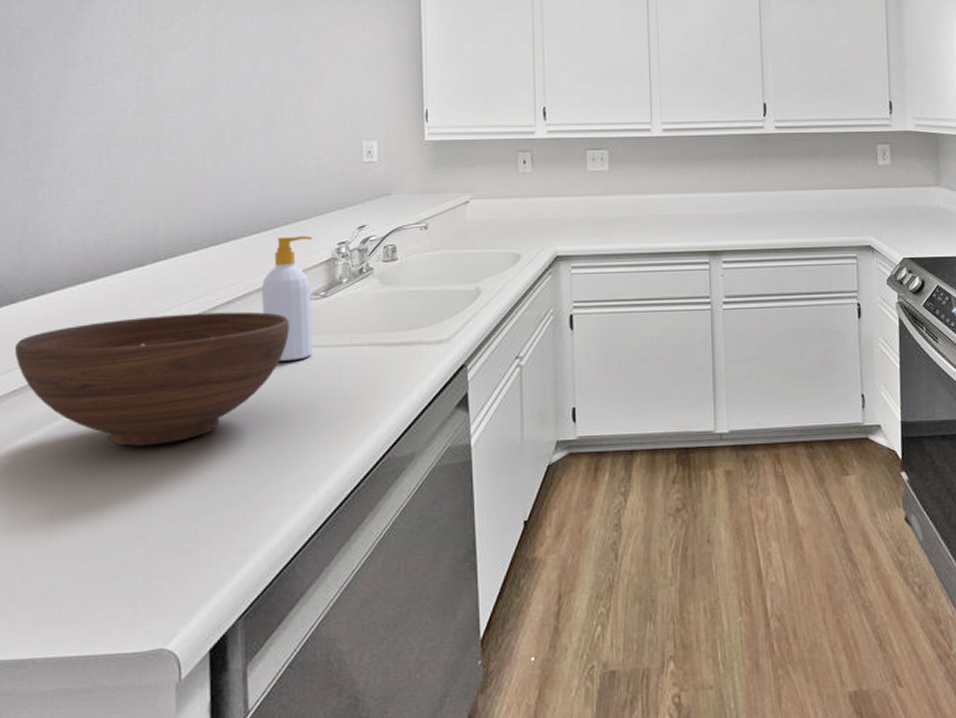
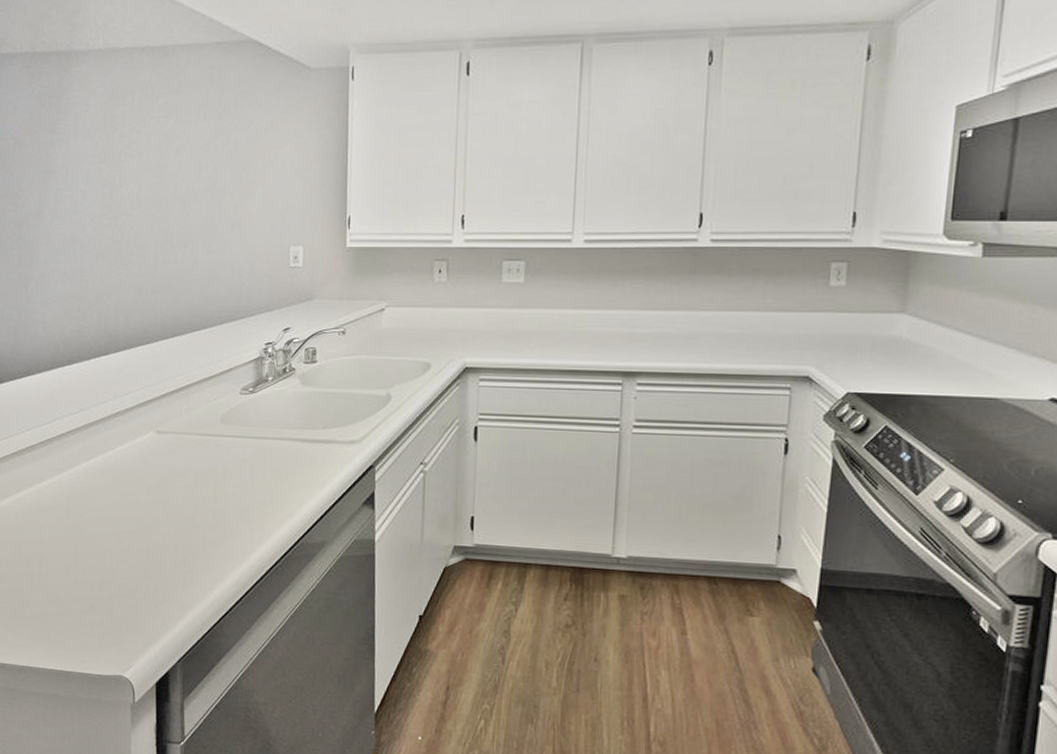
fruit bowl: present [14,311,289,446] -> none [13,399,223,510]
soap bottle: present [261,236,314,361] -> none [200,335,243,448]

